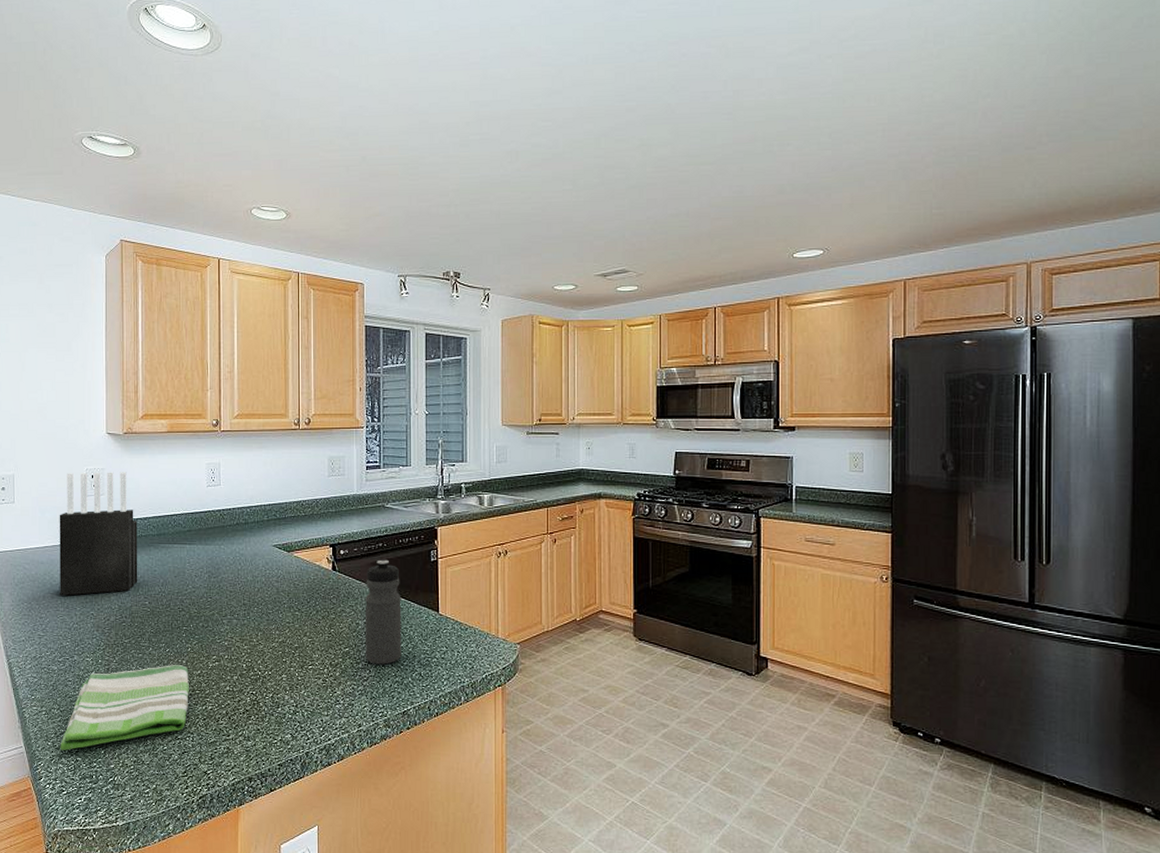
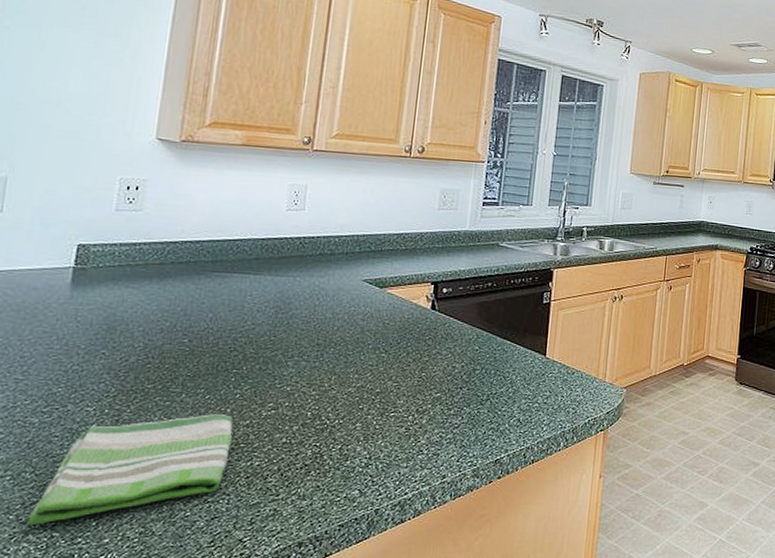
knife block: present [59,472,138,596] -> none [57,181,186,330]
water bottle: present [365,559,402,665] -> none [459,300,508,411]

